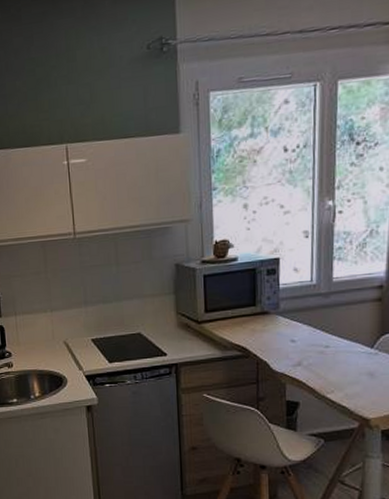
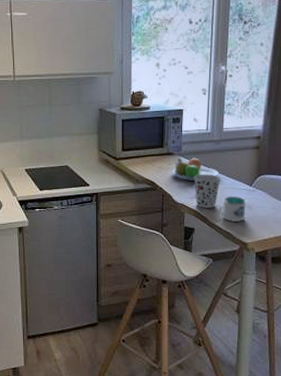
fruit bowl: none [268,316,329,345] -> present [172,157,219,181]
cup: none [297,335,332,377] -> present [194,174,221,208]
mug: none [330,362,368,394] -> present [218,196,247,223]

